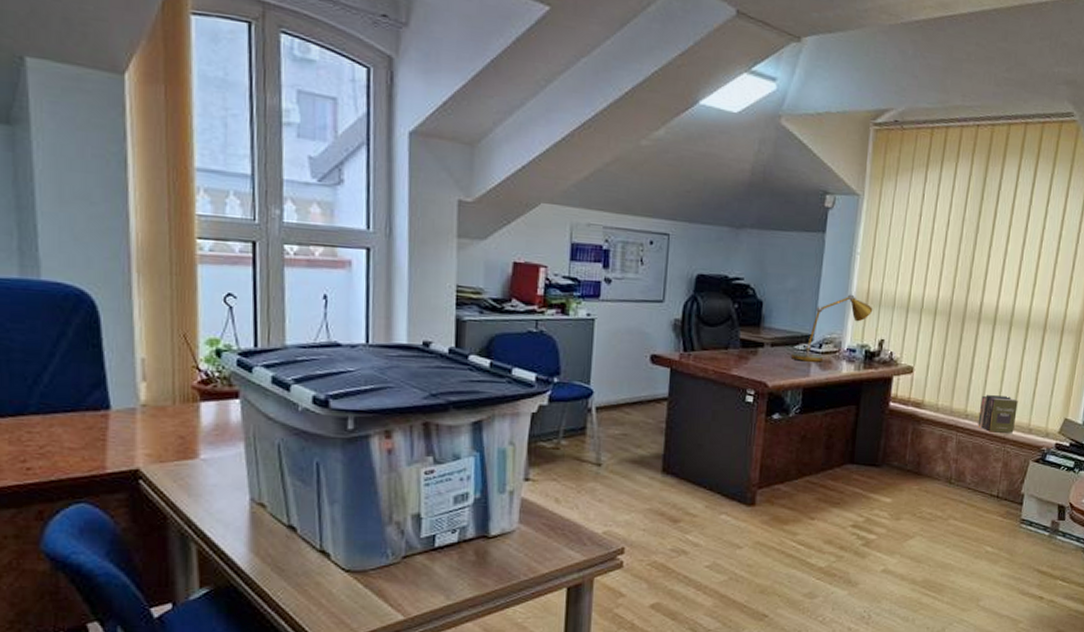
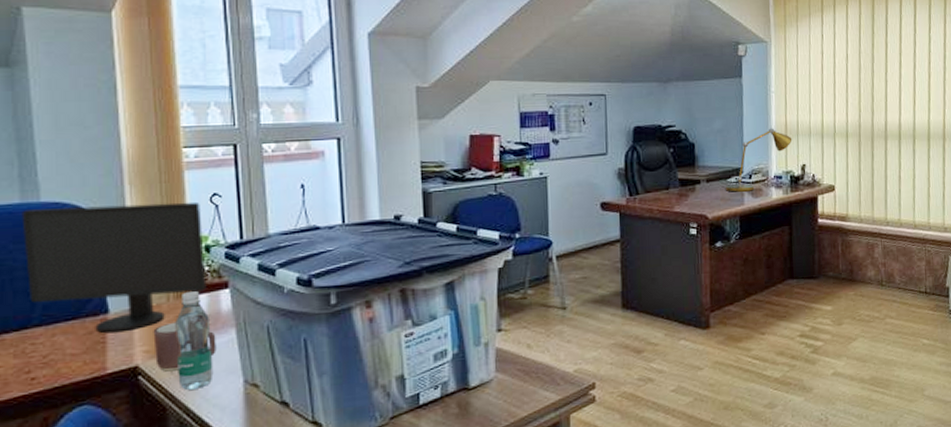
computer monitor: none [20,287,216,432] -> present [21,201,207,334]
mug: none [156,427,223,479] -> present [153,322,216,372]
bottle: none [180,397,219,501] -> present [175,291,214,390]
books: present [978,395,1018,433] -> none [898,201,932,235]

